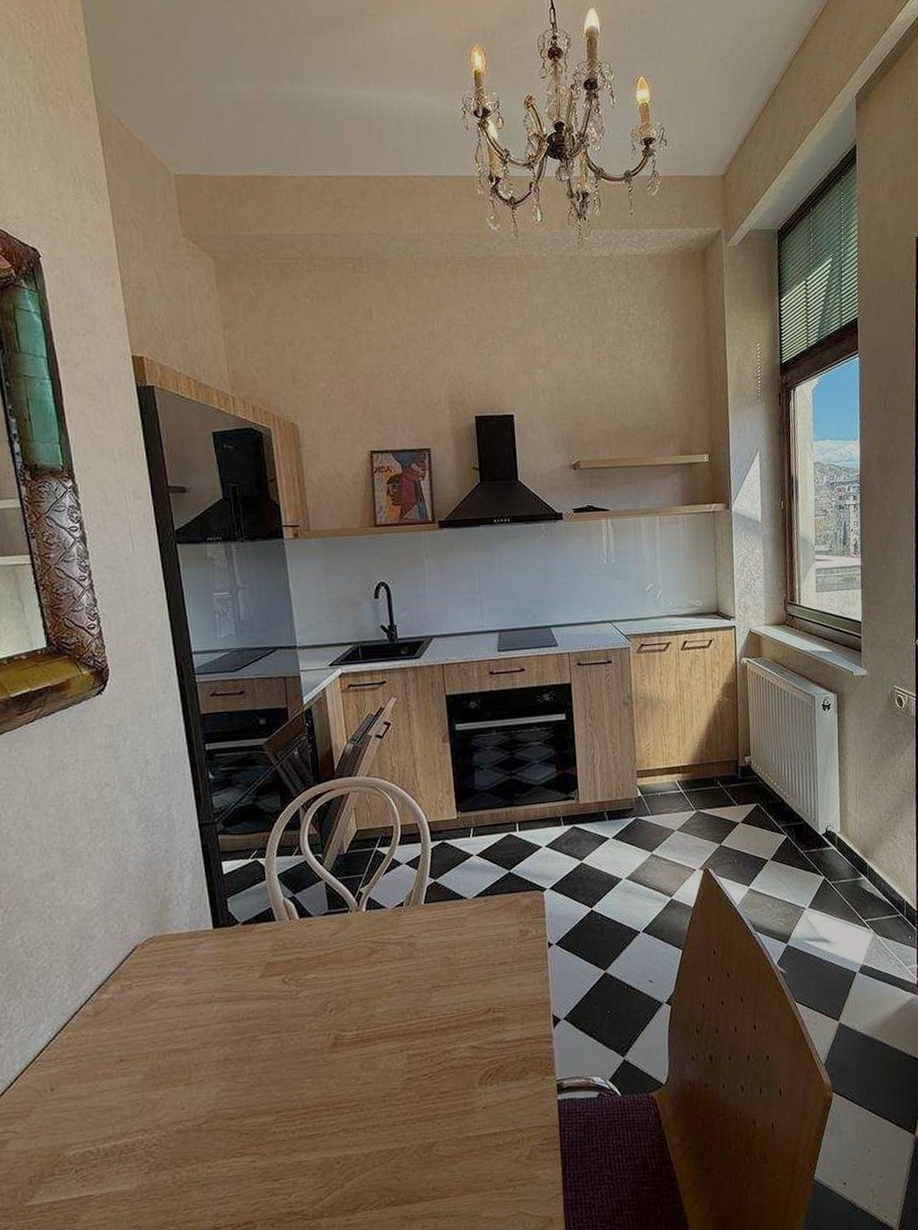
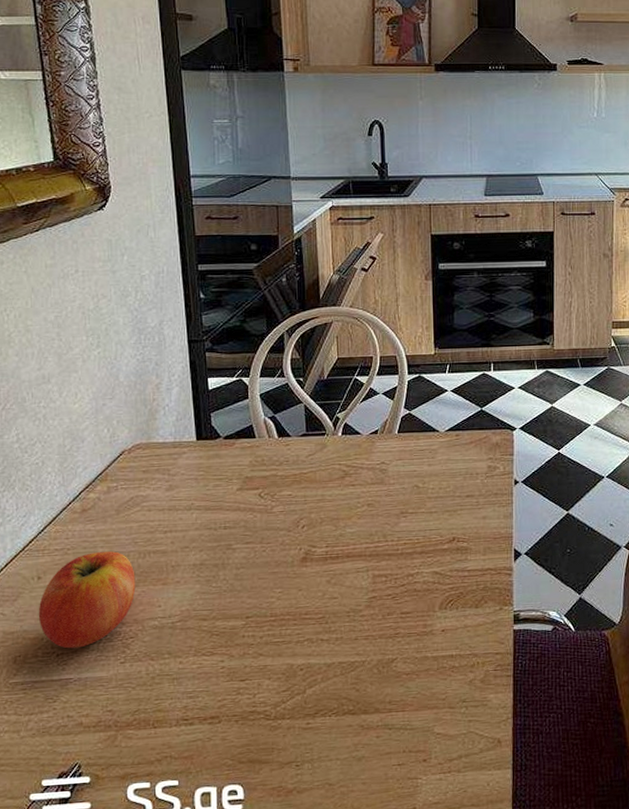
fruit: none [53,1054,157,1163] -> present [38,551,136,649]

